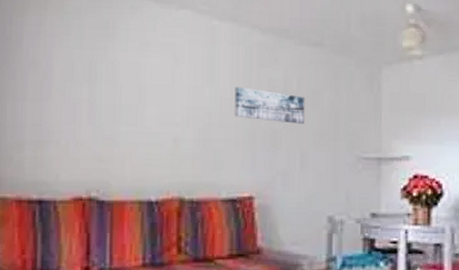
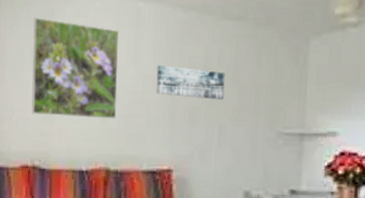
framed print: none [86,27,193,143] -> present [31,18,120,119]

